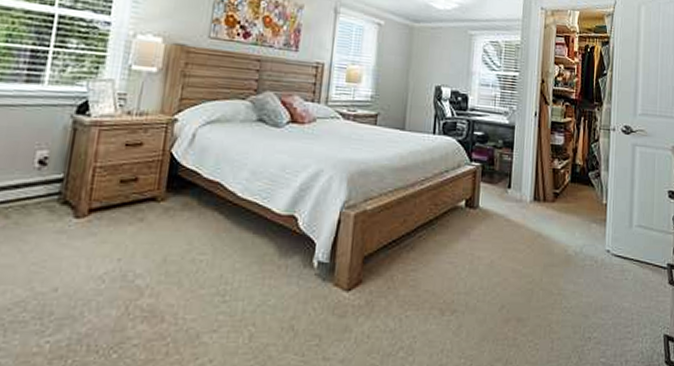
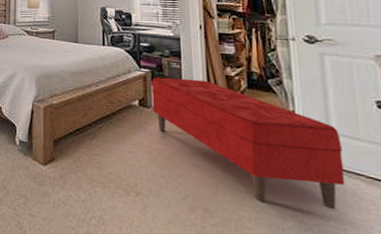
bench: none [479,172,639,303] -> present [152,77,346,209]

